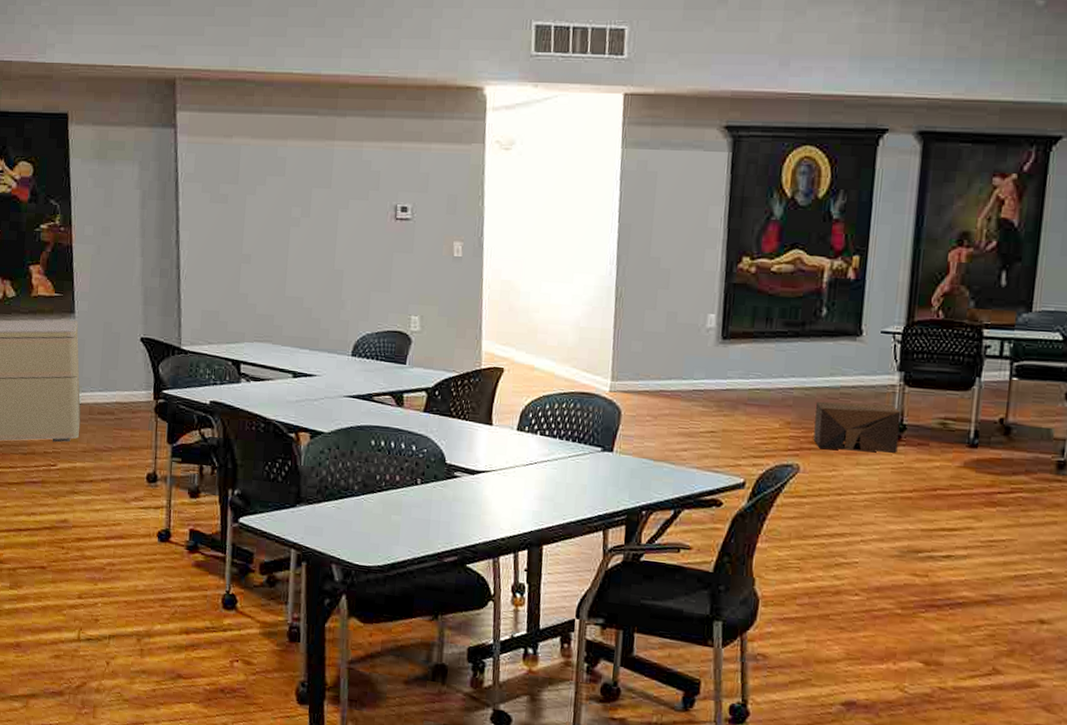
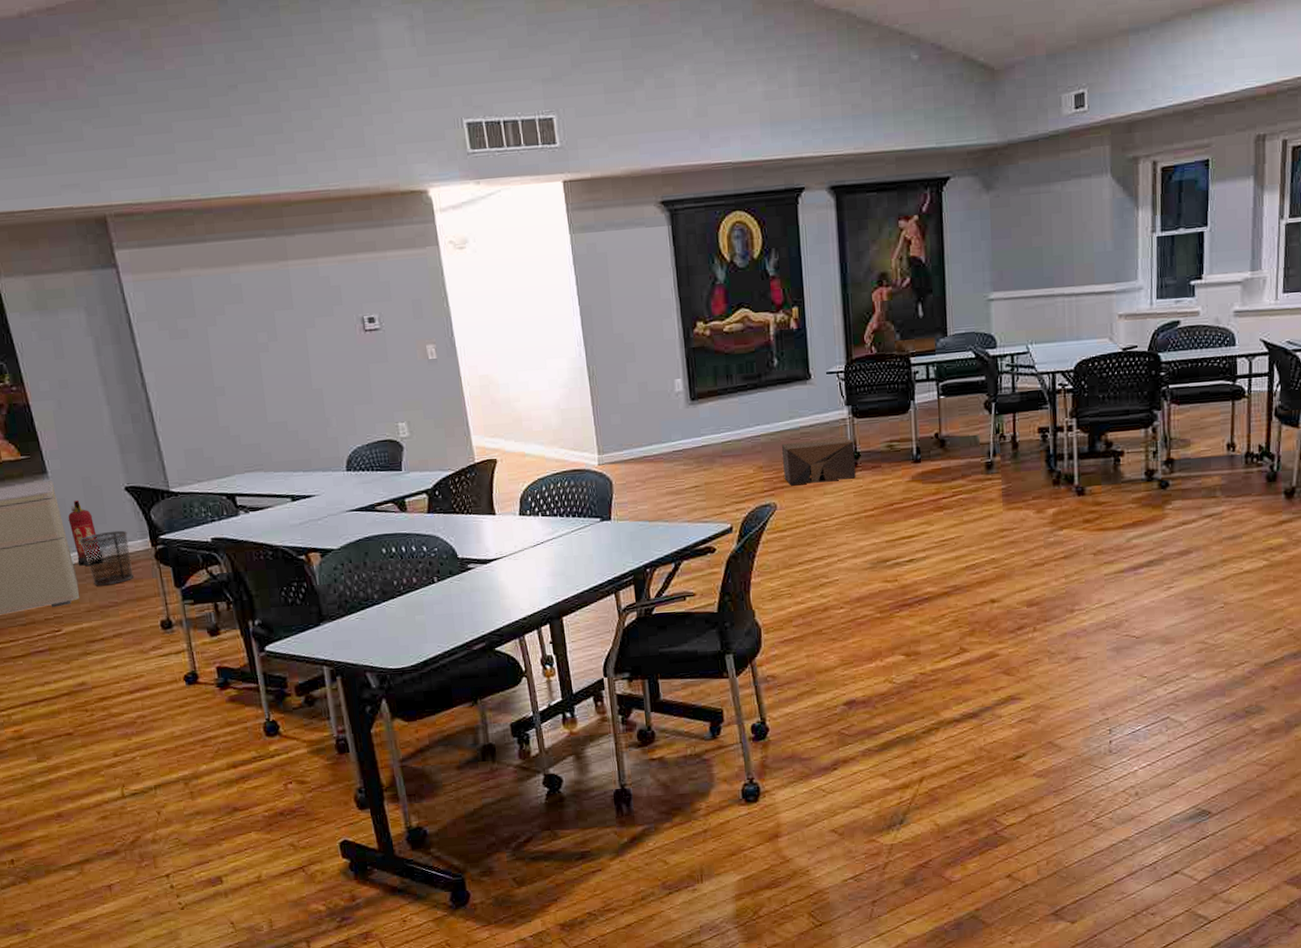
fire extinguisher: none [84,342,108,408] -> present [68,499,104,566]
trash can: none [90,378,134,430] -> present [79,530,135,586]

